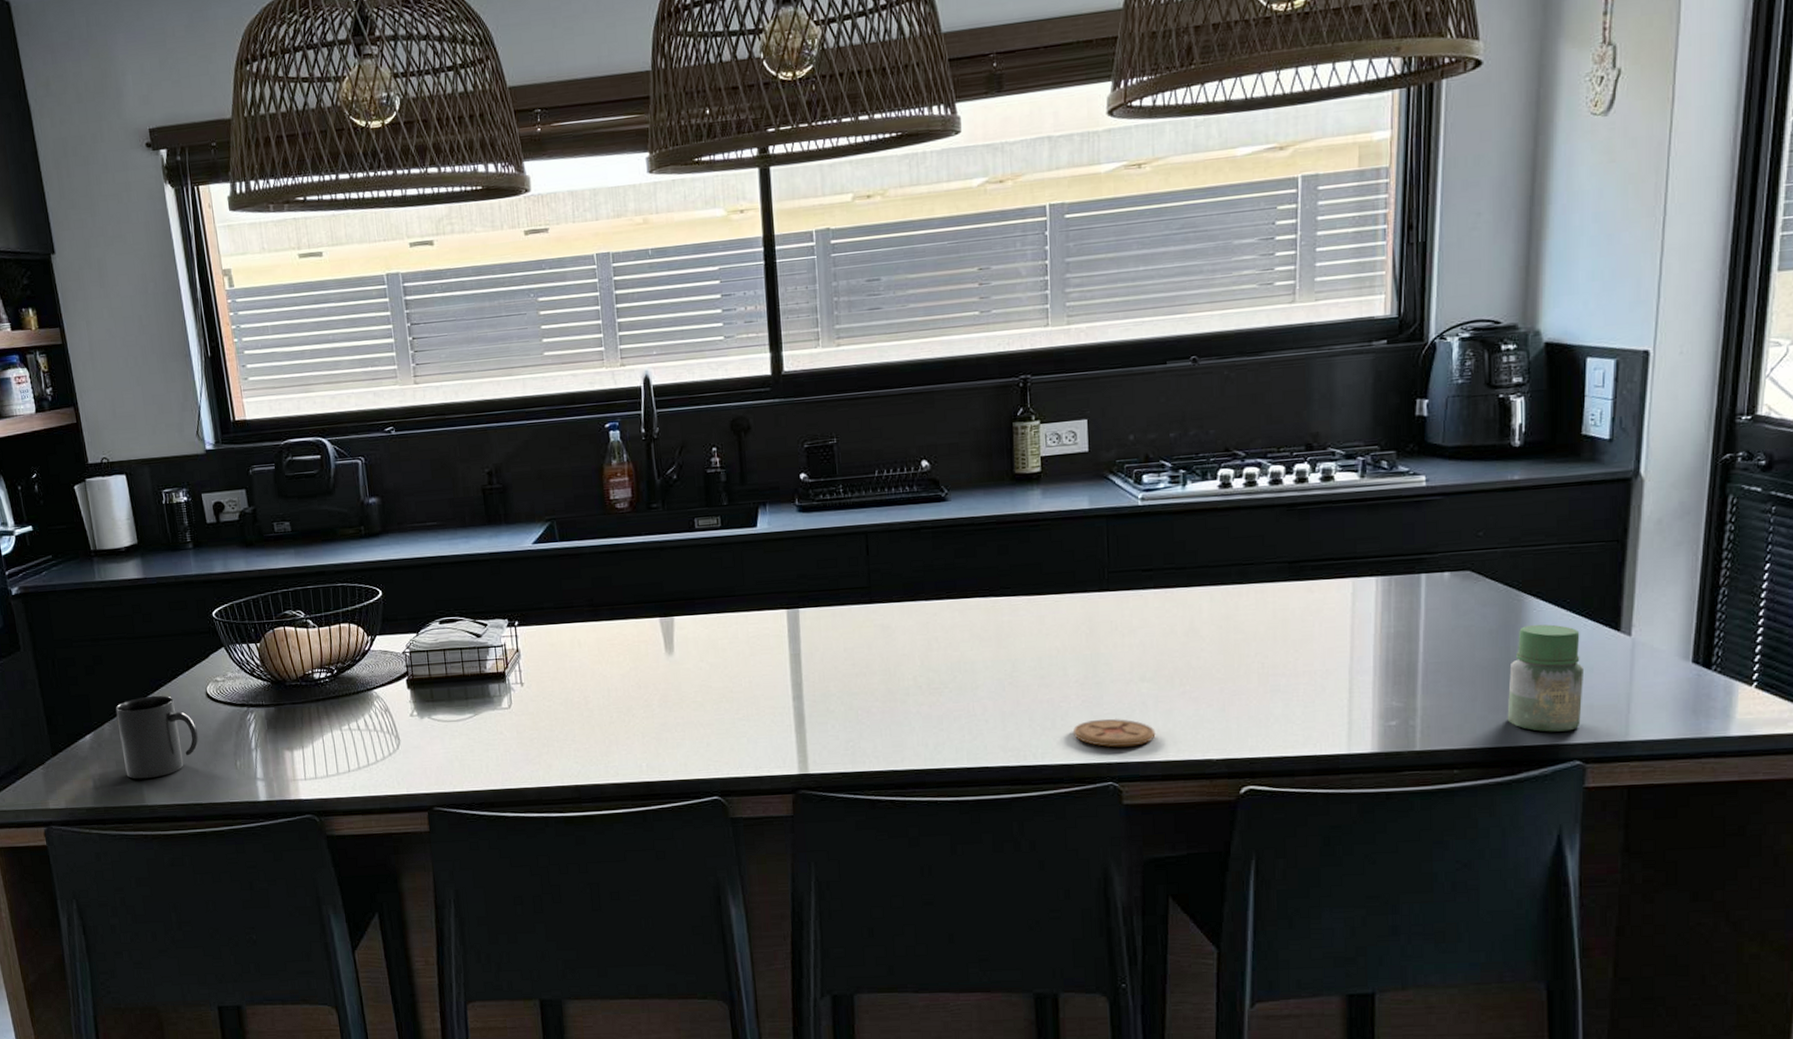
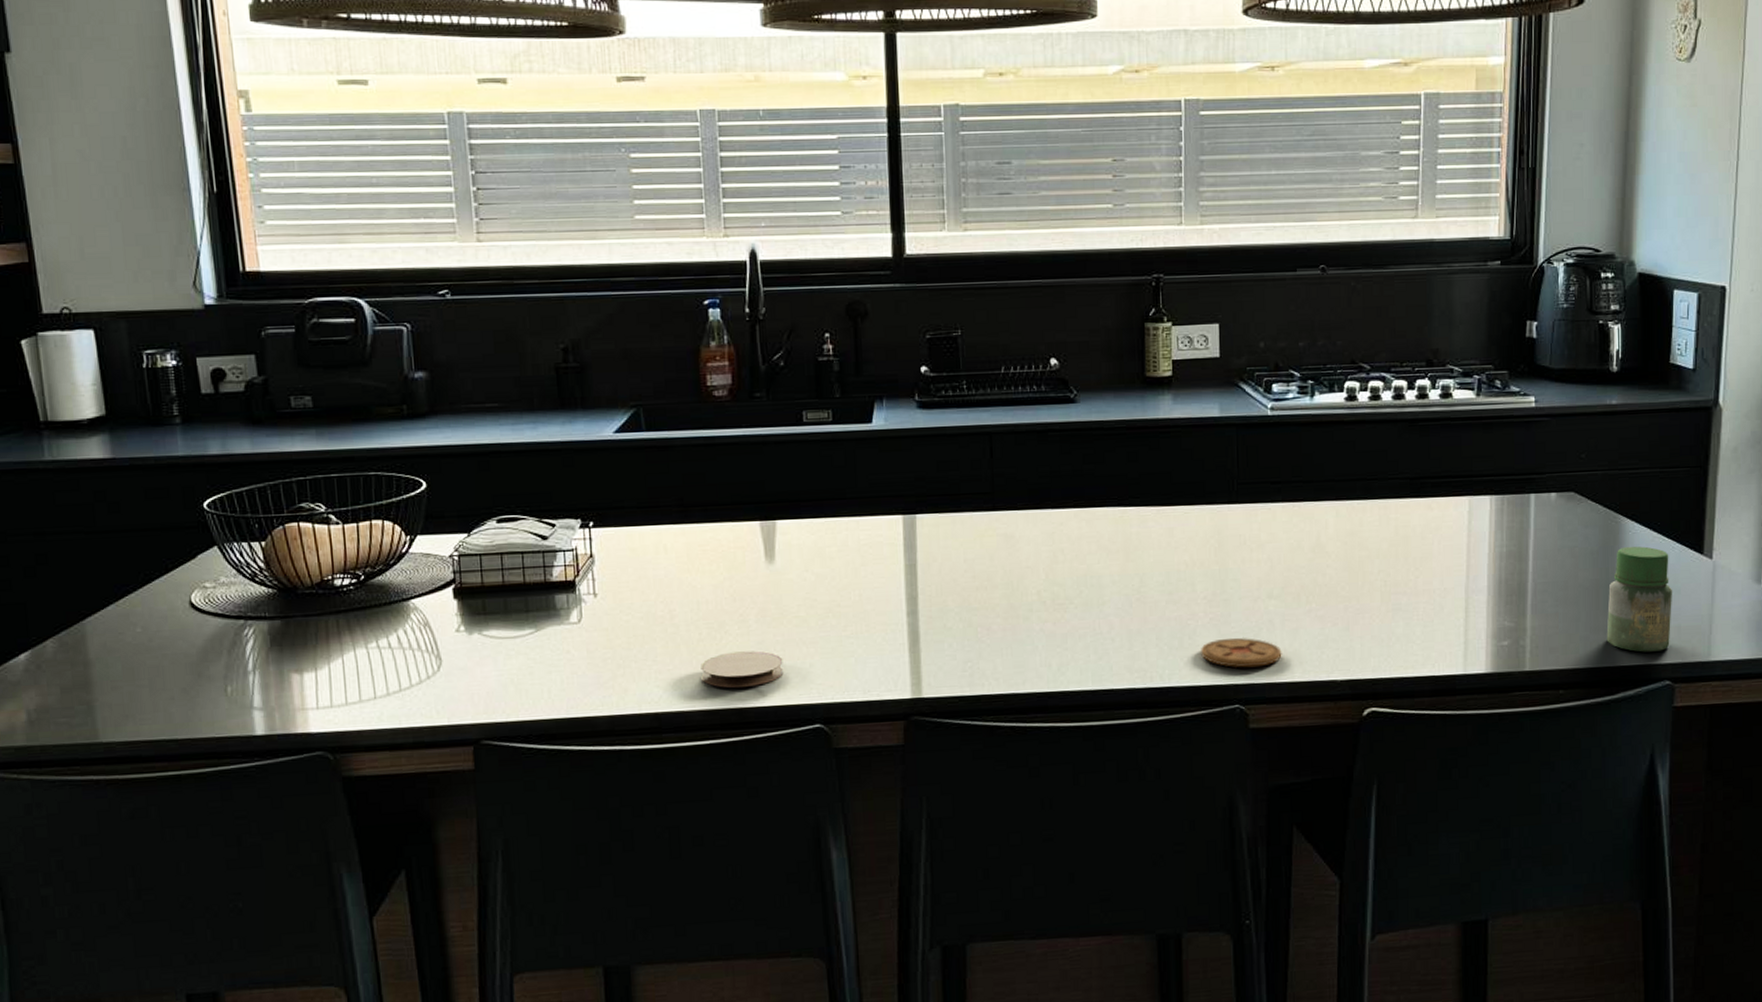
mug: present [115,695,199,779] -> none [63,604,178,710]
coaster: none [612,731,684,765] -> present [700,650,784,688]

